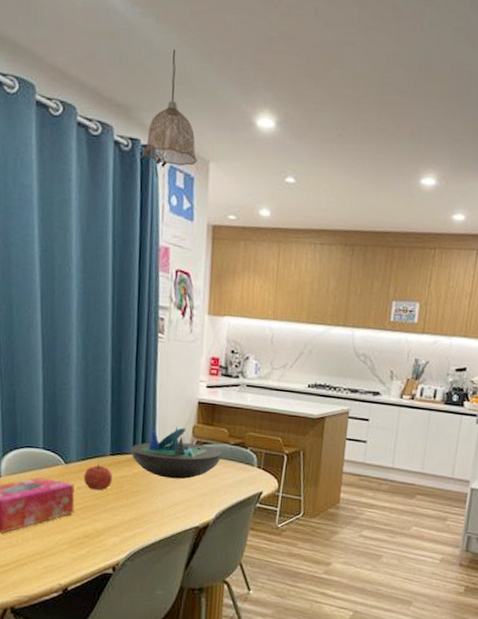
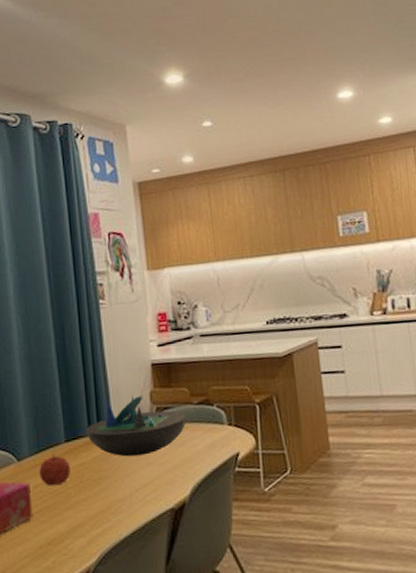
pendant lamp: present [144,48,197,167] -> none [62,37,114,137]

